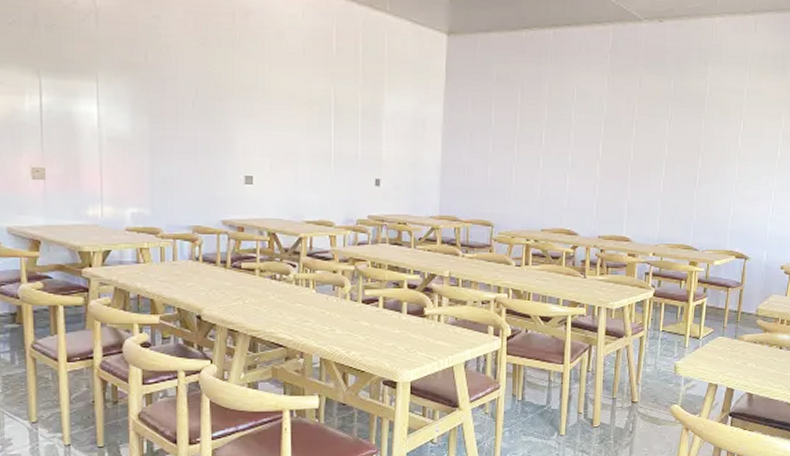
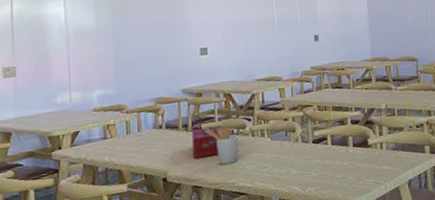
tissue box: none [230,267,265,300] -> present [192,125,224,159]
utensil holder: none [244,268,280,311] -> present [205,127,239,165]

